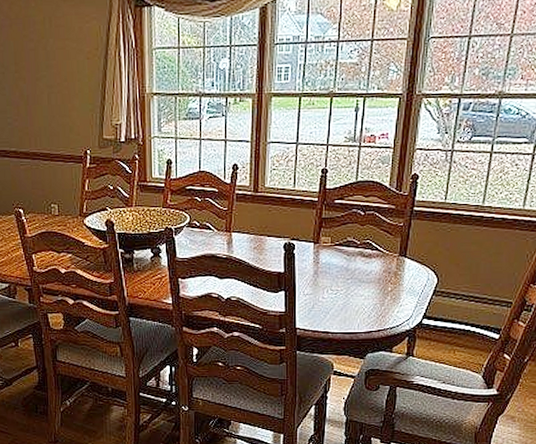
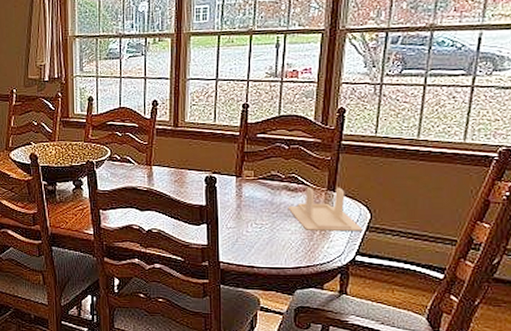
napkin holder: none [362,252,430,295] -> present [287,187,363,231]

